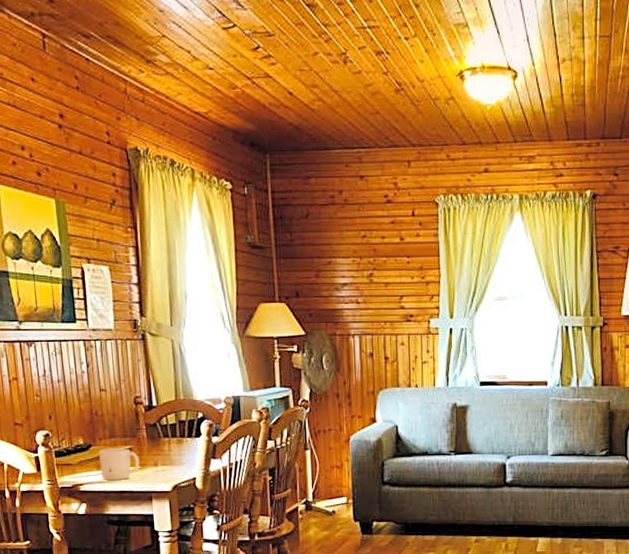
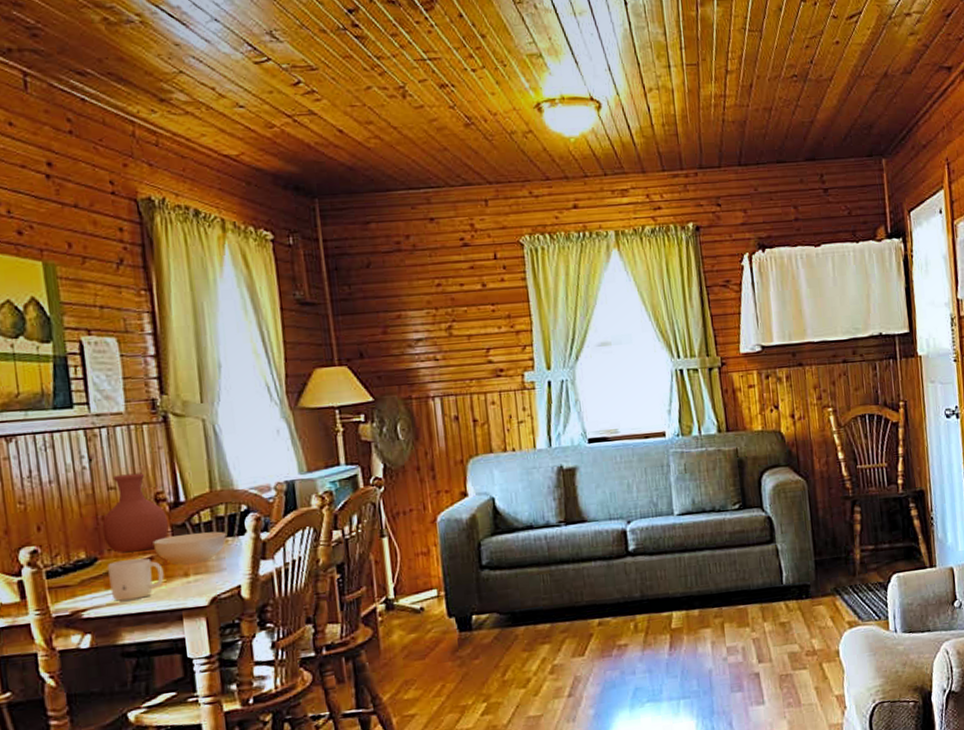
vase: none [95,380,144,443] -> present [102,473,169,554]
bowl: none [132,432,186,457] -> present [153,531,226,566]

